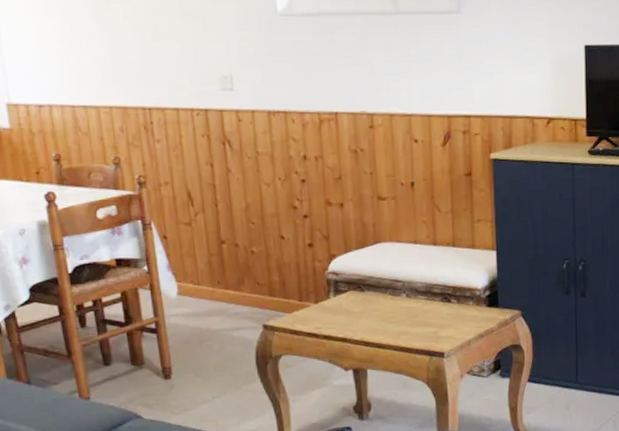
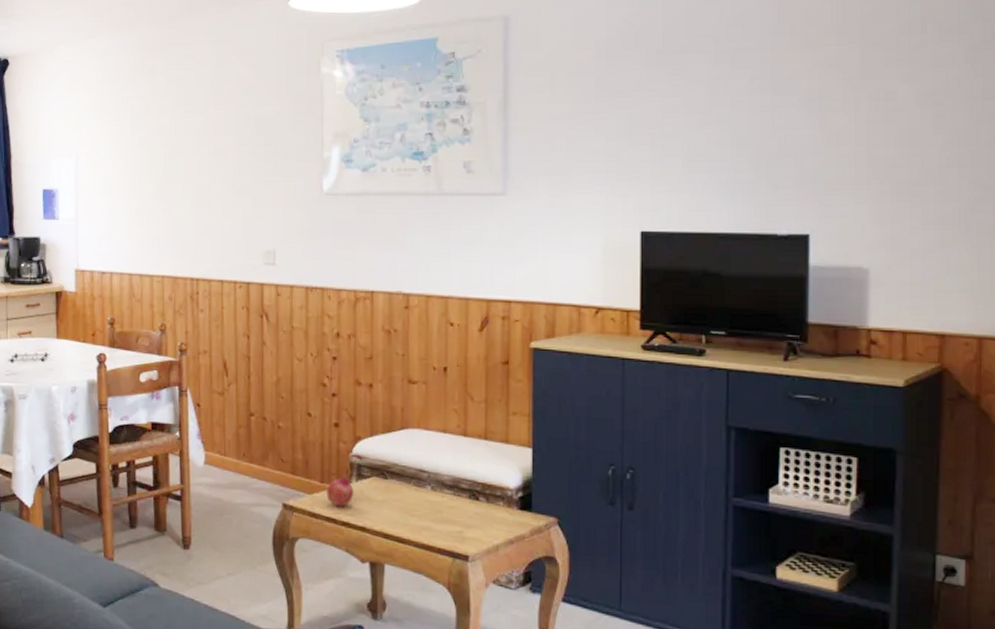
fruit: none [306,293,333,322] -> present [326,476,354,507]

